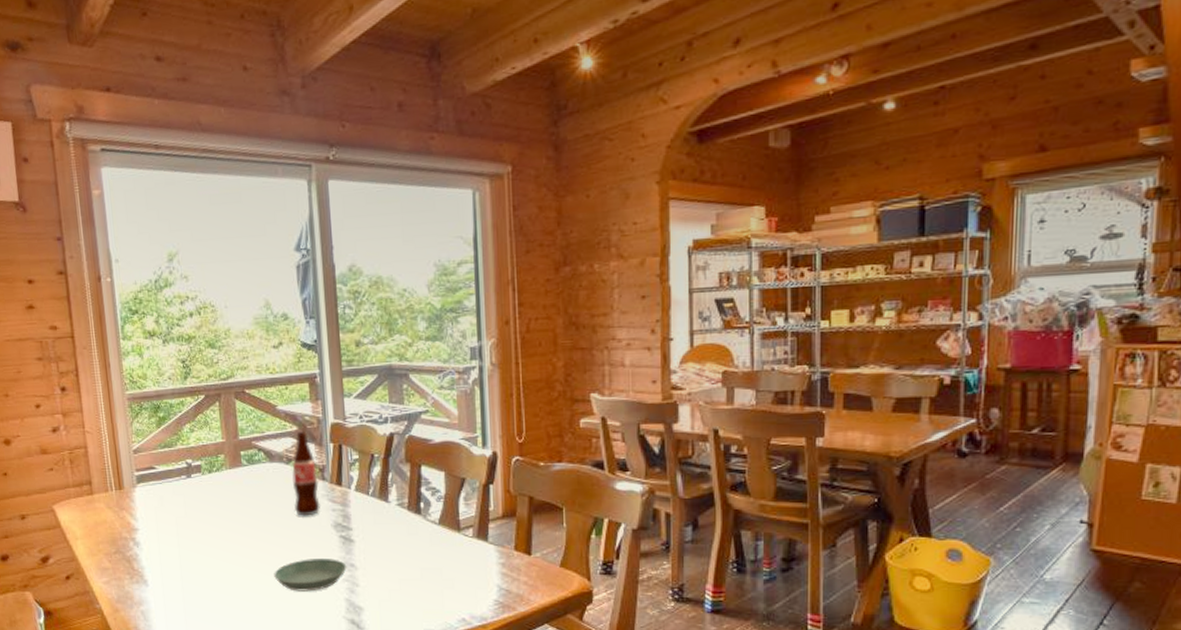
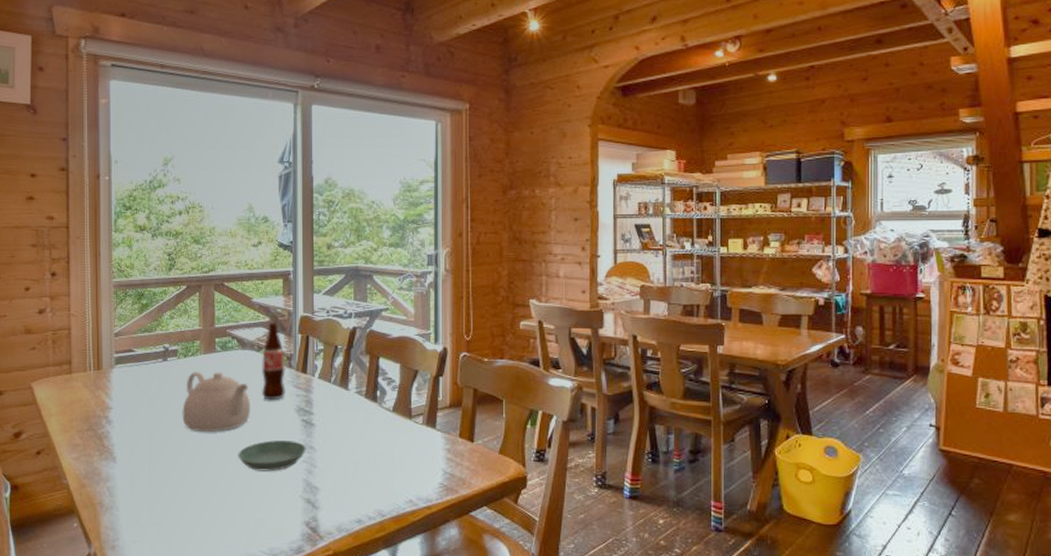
teapot: none [211,488,285,551] -> present [182,372,251,432]

